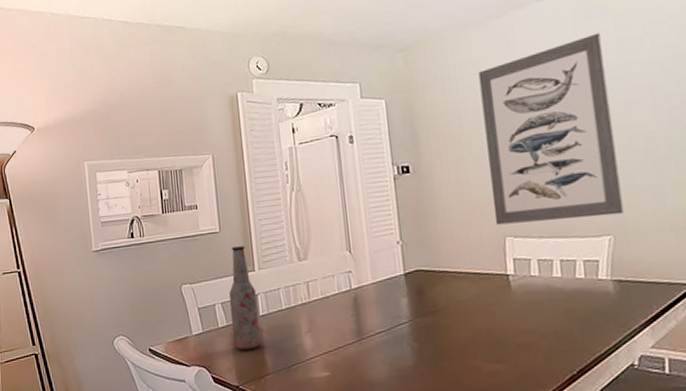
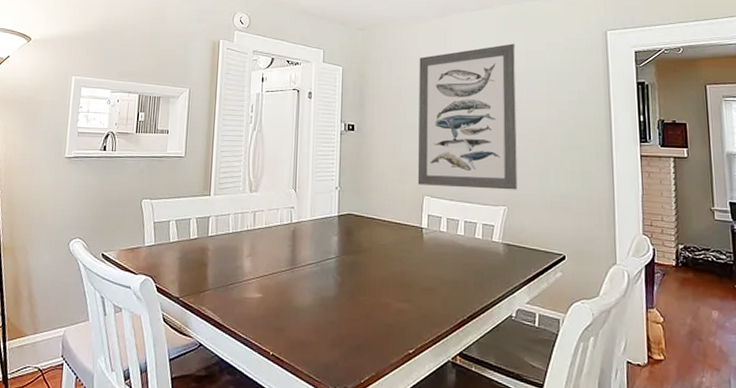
bottle: present [229,246,262,351] -> none [180,172,208,266]

